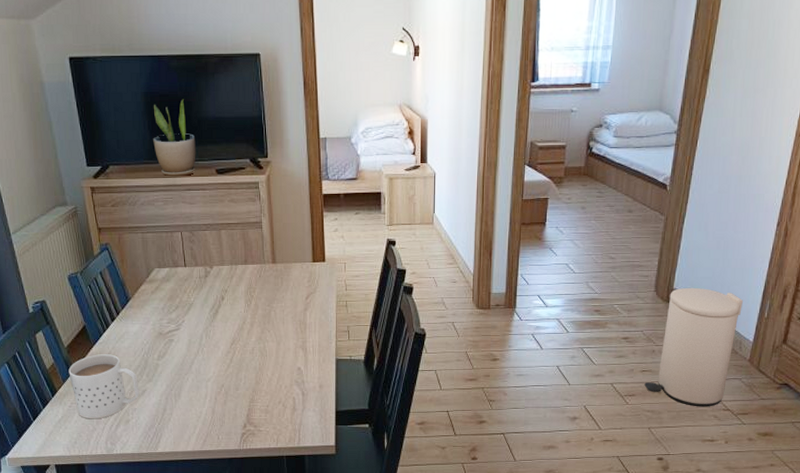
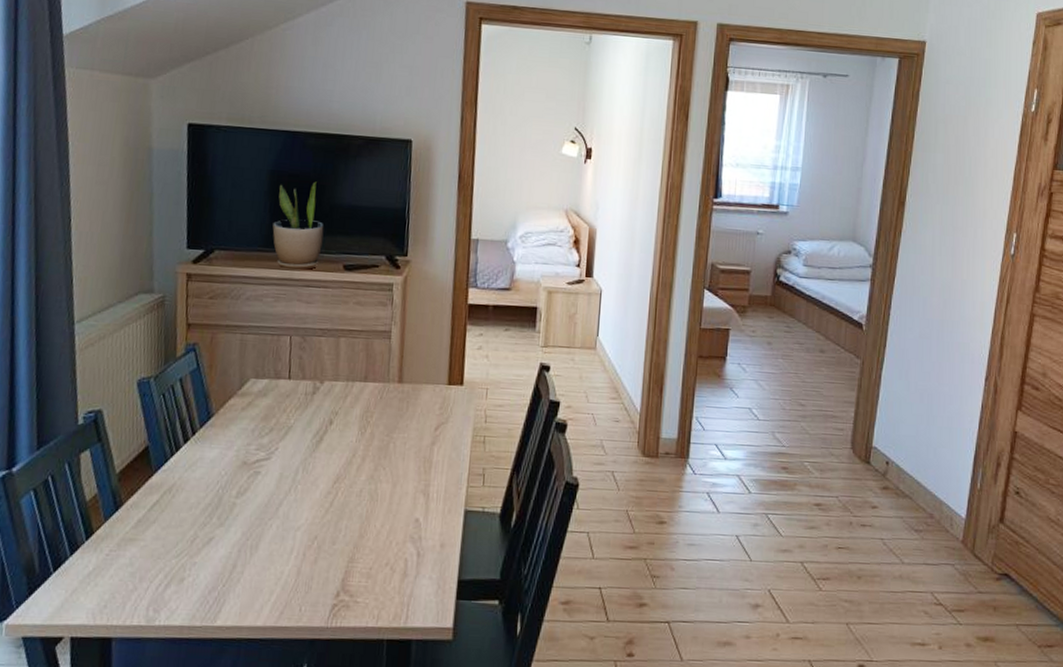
mug: present [68,354,140,419] -> none [114,485,206,575]
pedal bin: present [644,287,743,406] -> none [840,446,952,599]

